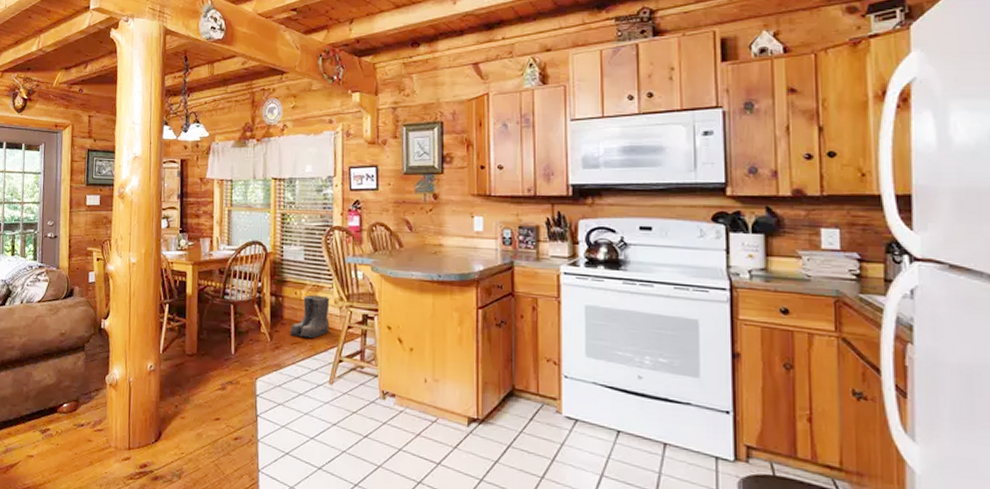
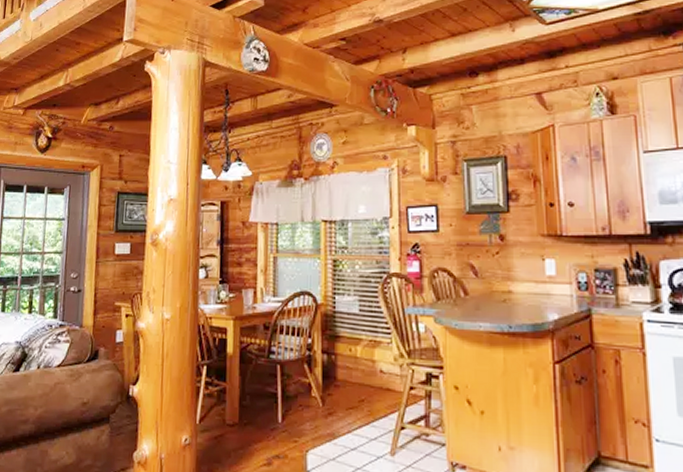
boots: present [290,294,330,339] -> none [344,351,389,402]

